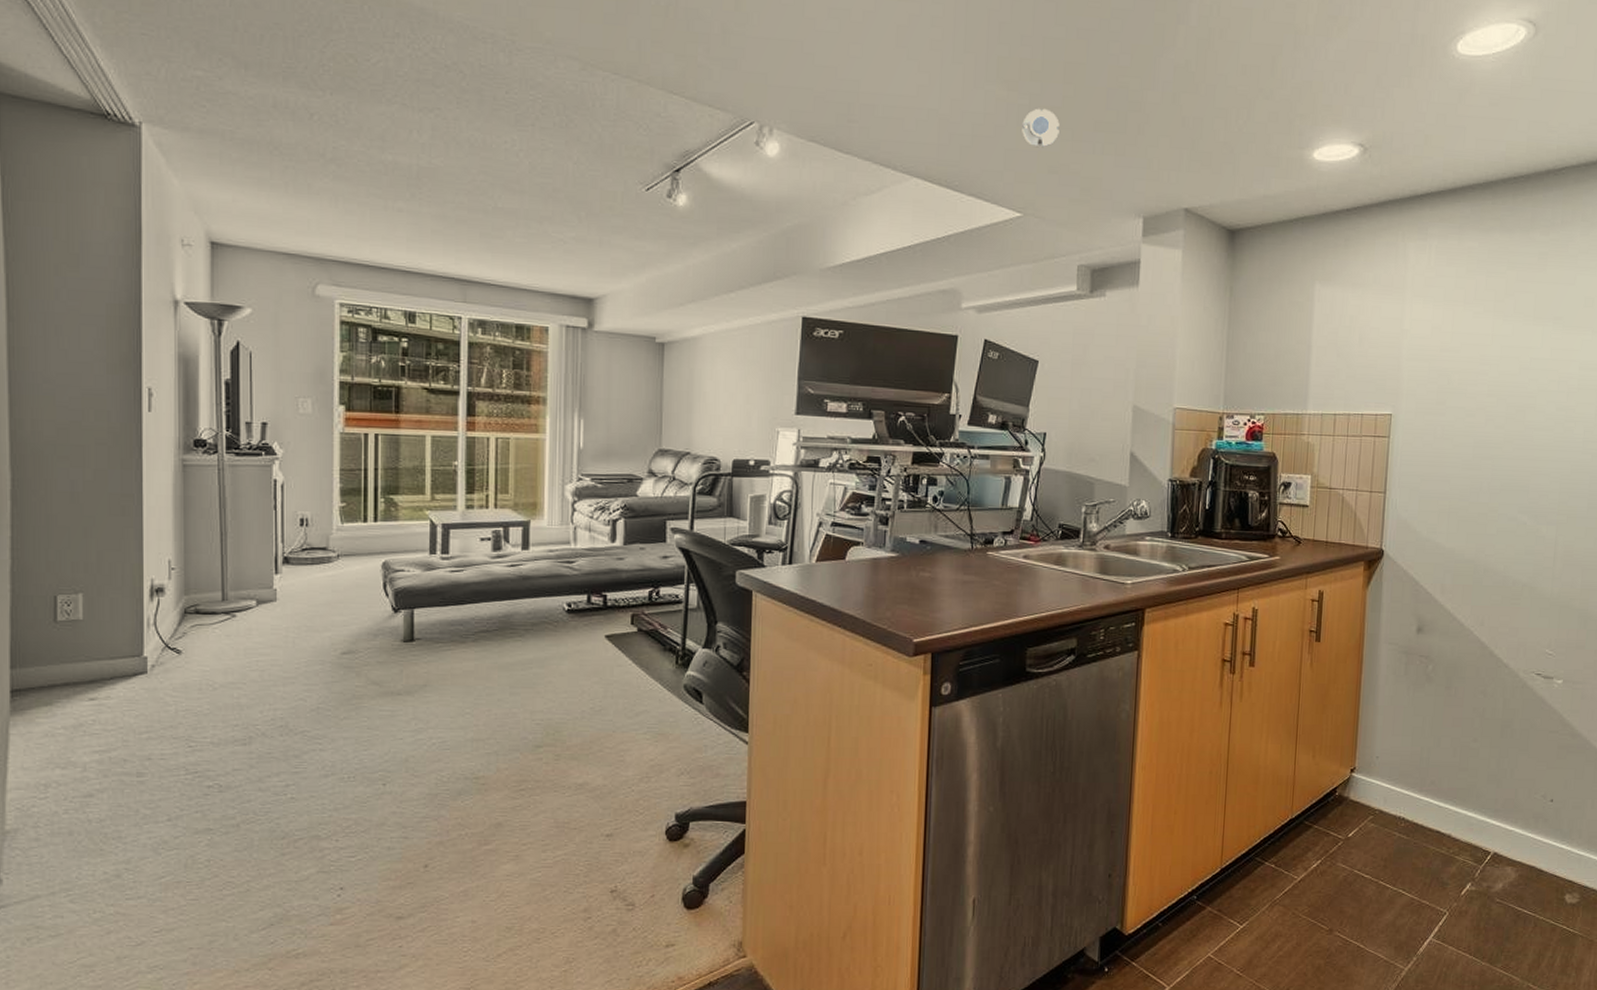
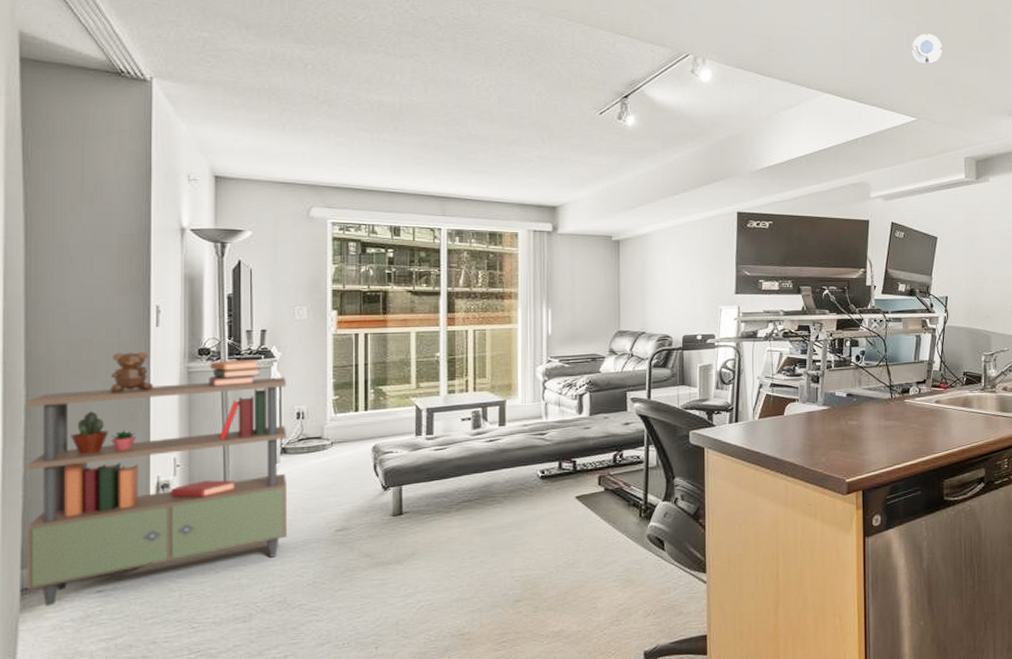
shelving unit: none [12,438,289,711] -> present [26,352,287,606]

